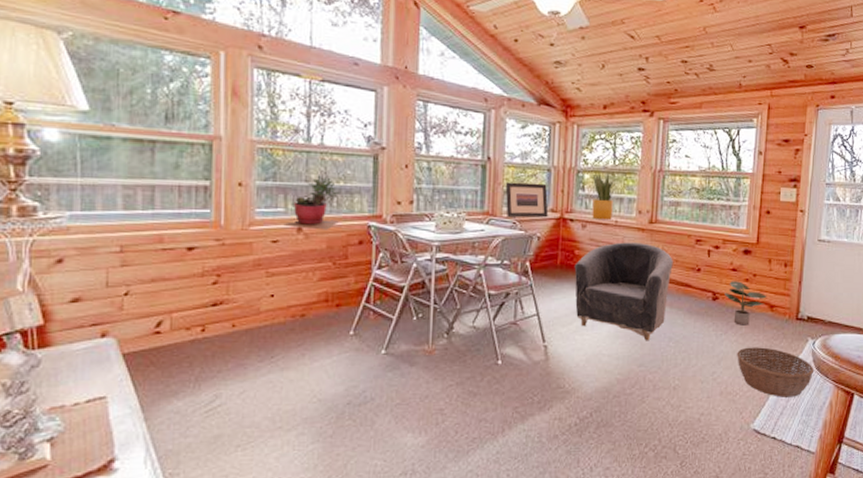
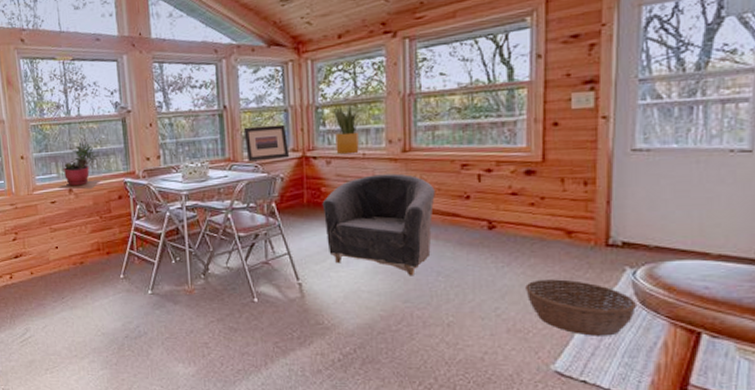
potted plant: present [724,281,767,326] -> none [503,206,562,256]

